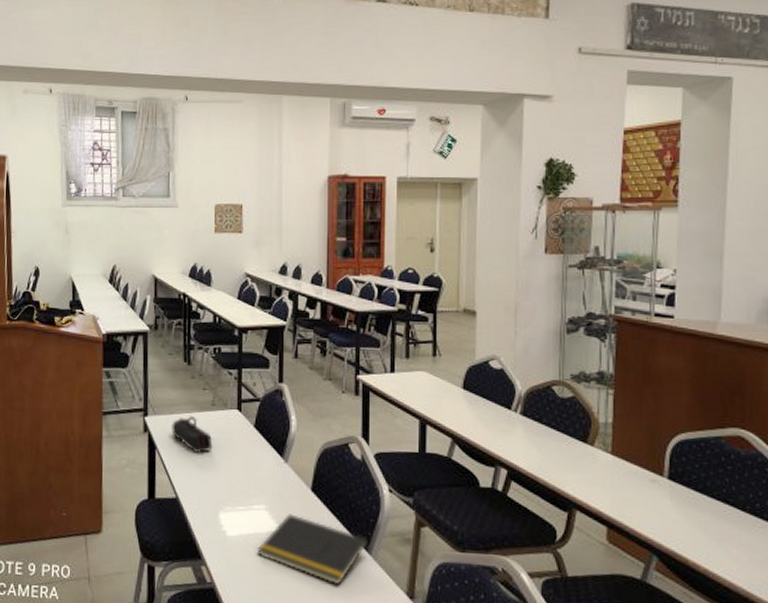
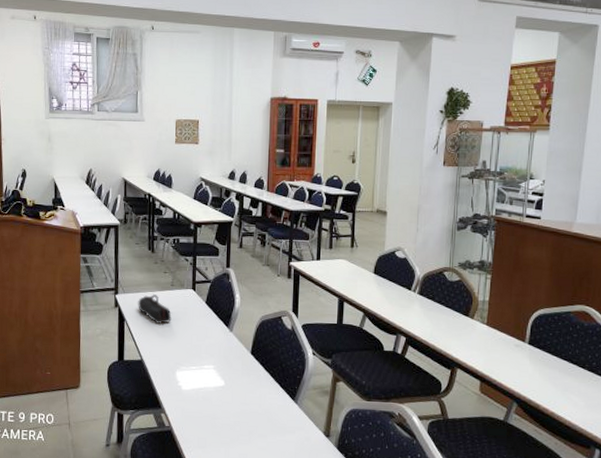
notepad: present [256,514,369,585] -> none [206,372,295,427]

